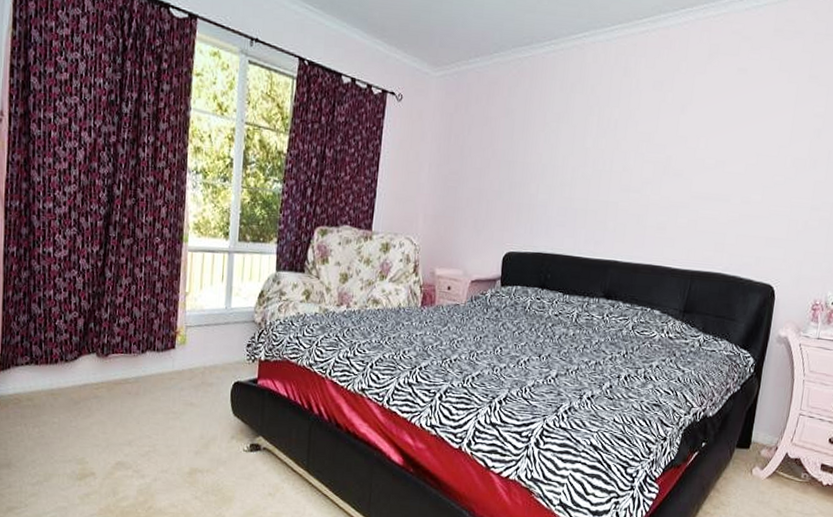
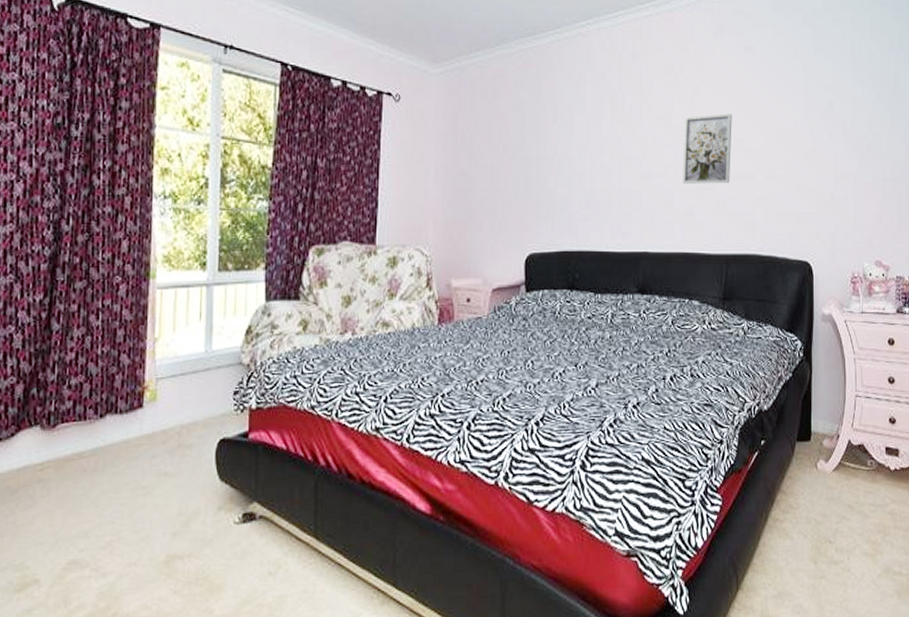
wall art: none [658,134,716,203] -> present [683,113,732,184]

